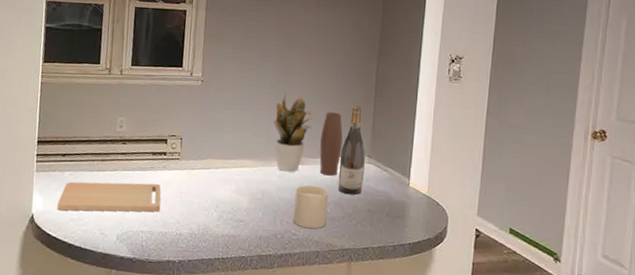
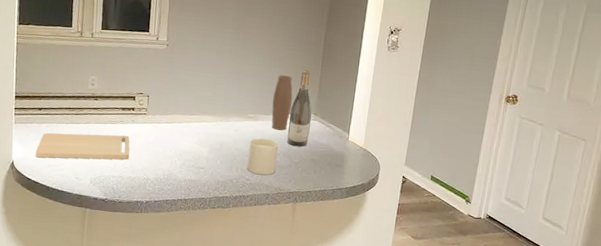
potted plant: present [273,94,313,173] -> none [231,58,267,128]

